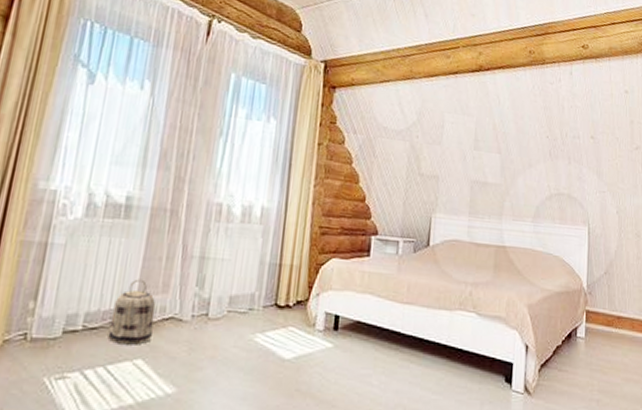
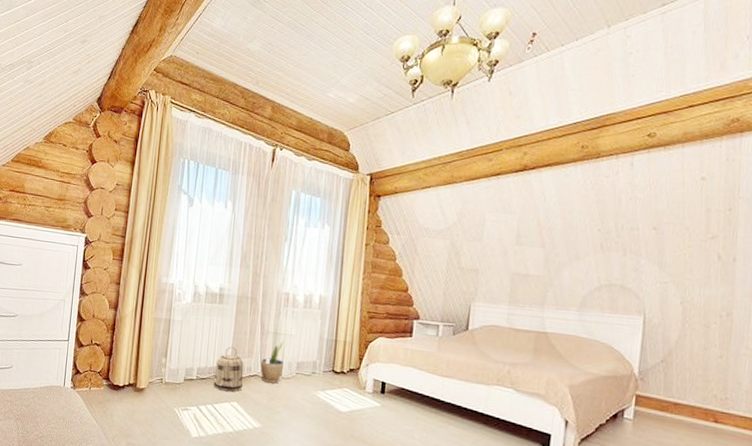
potted plant: none [178,267,214,328] -> present [260,340,284,384]

